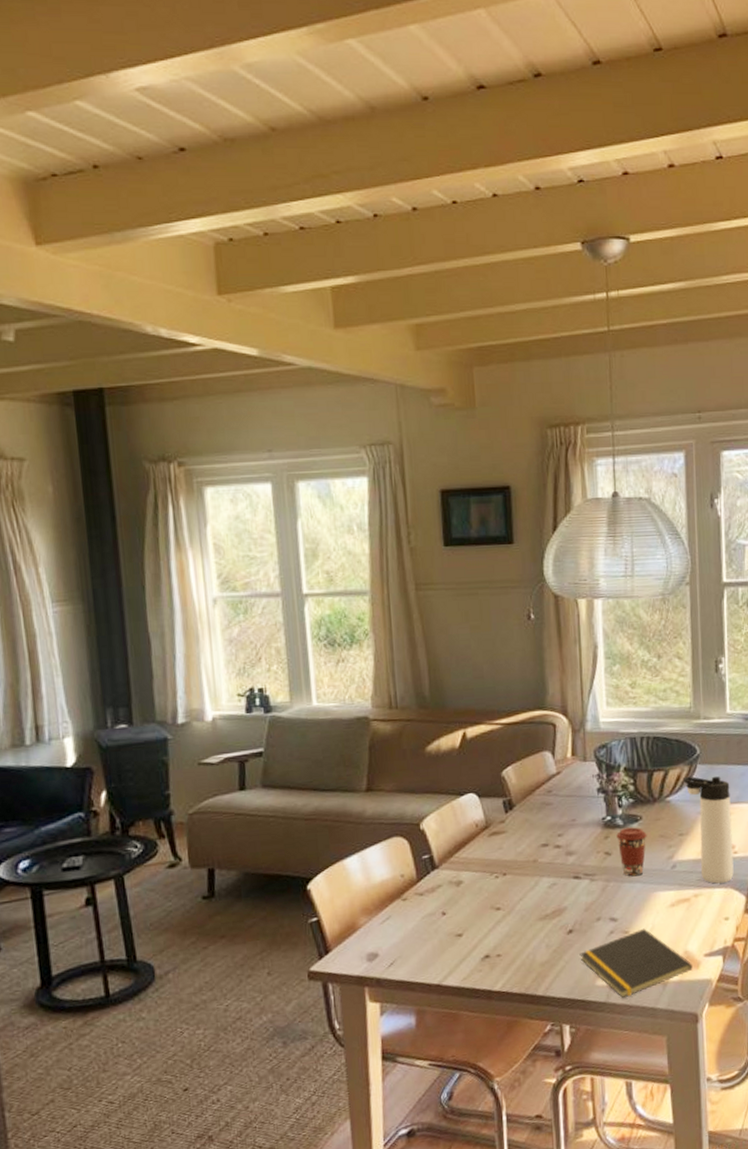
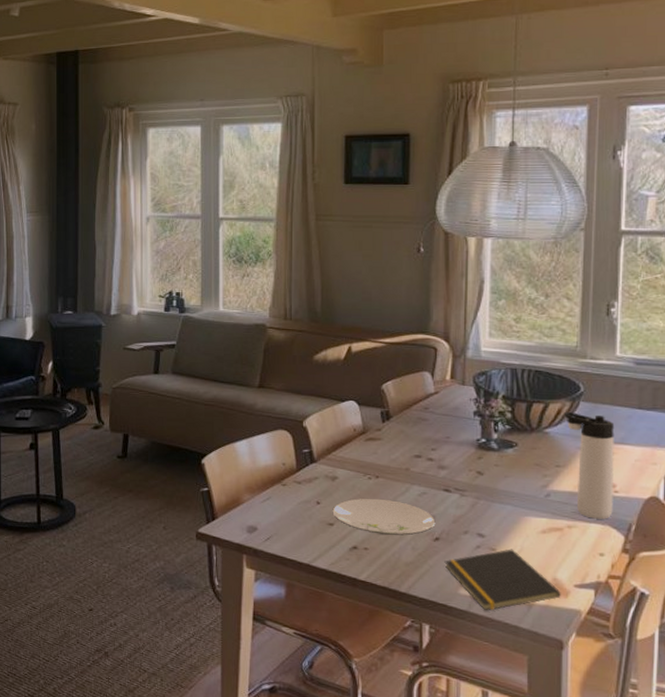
plate: none [460,897,568,937] -> present [332,498,436,536]
coffee cup: present [616,827,647,877] -> none [490,452,522,499]

